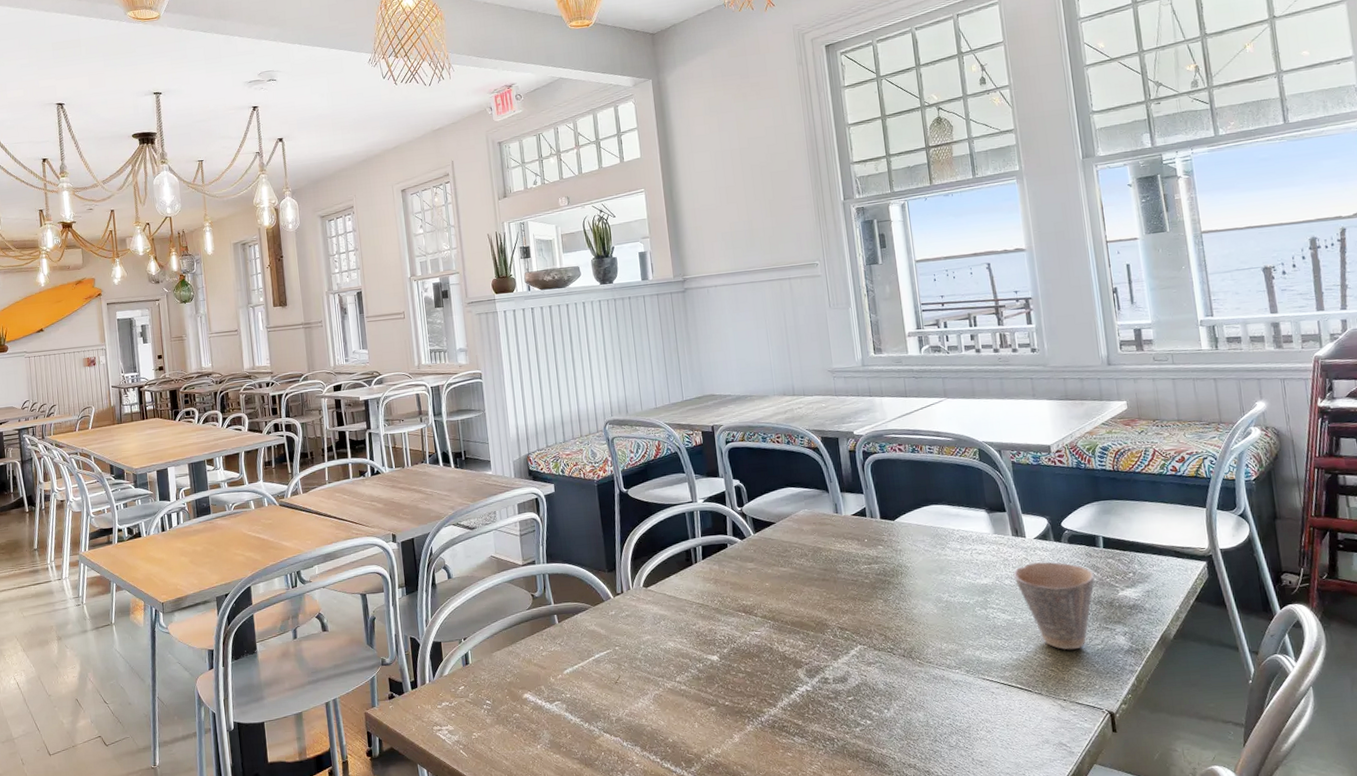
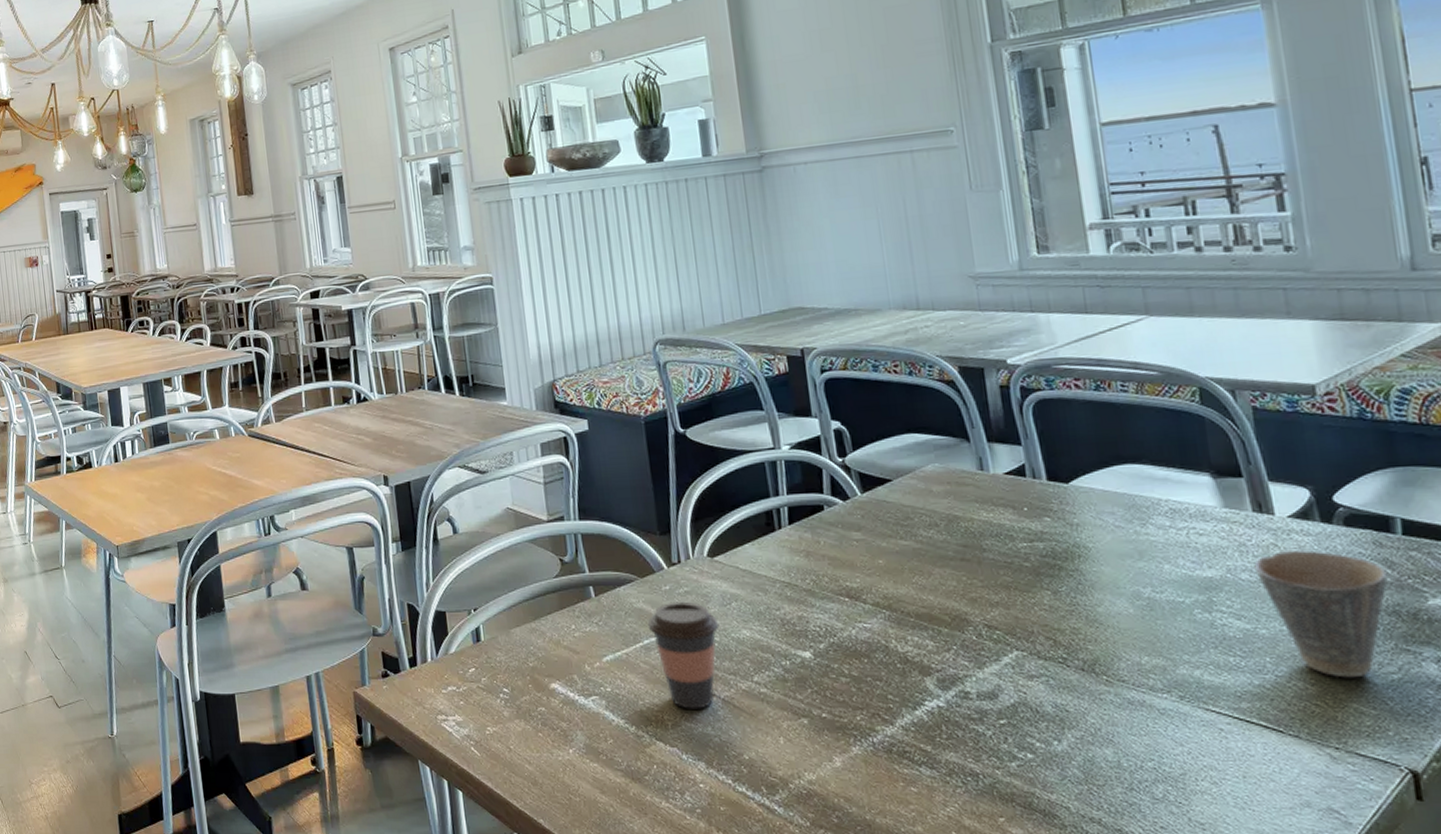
coffee cup: none [598,622,652,707] -> present [647,601,720,709]

